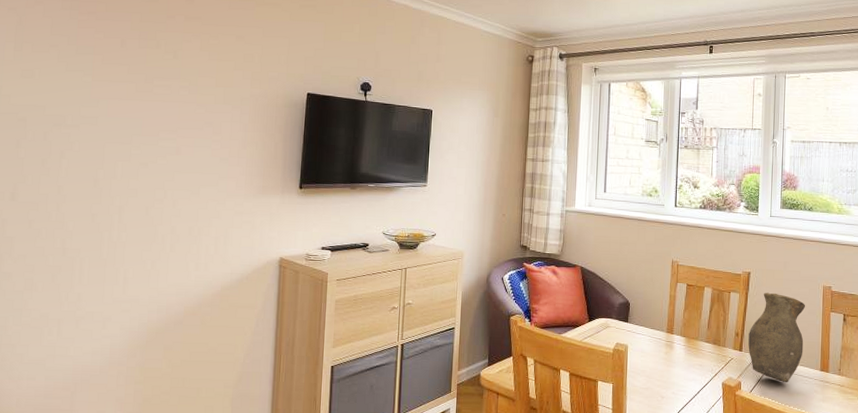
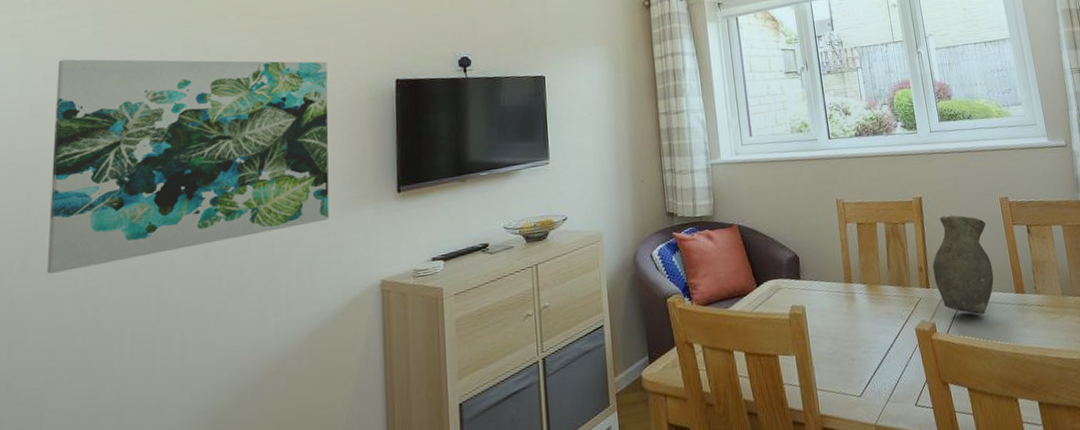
wall art: none [29,34,253,206] -> present [46,59,329,274]

